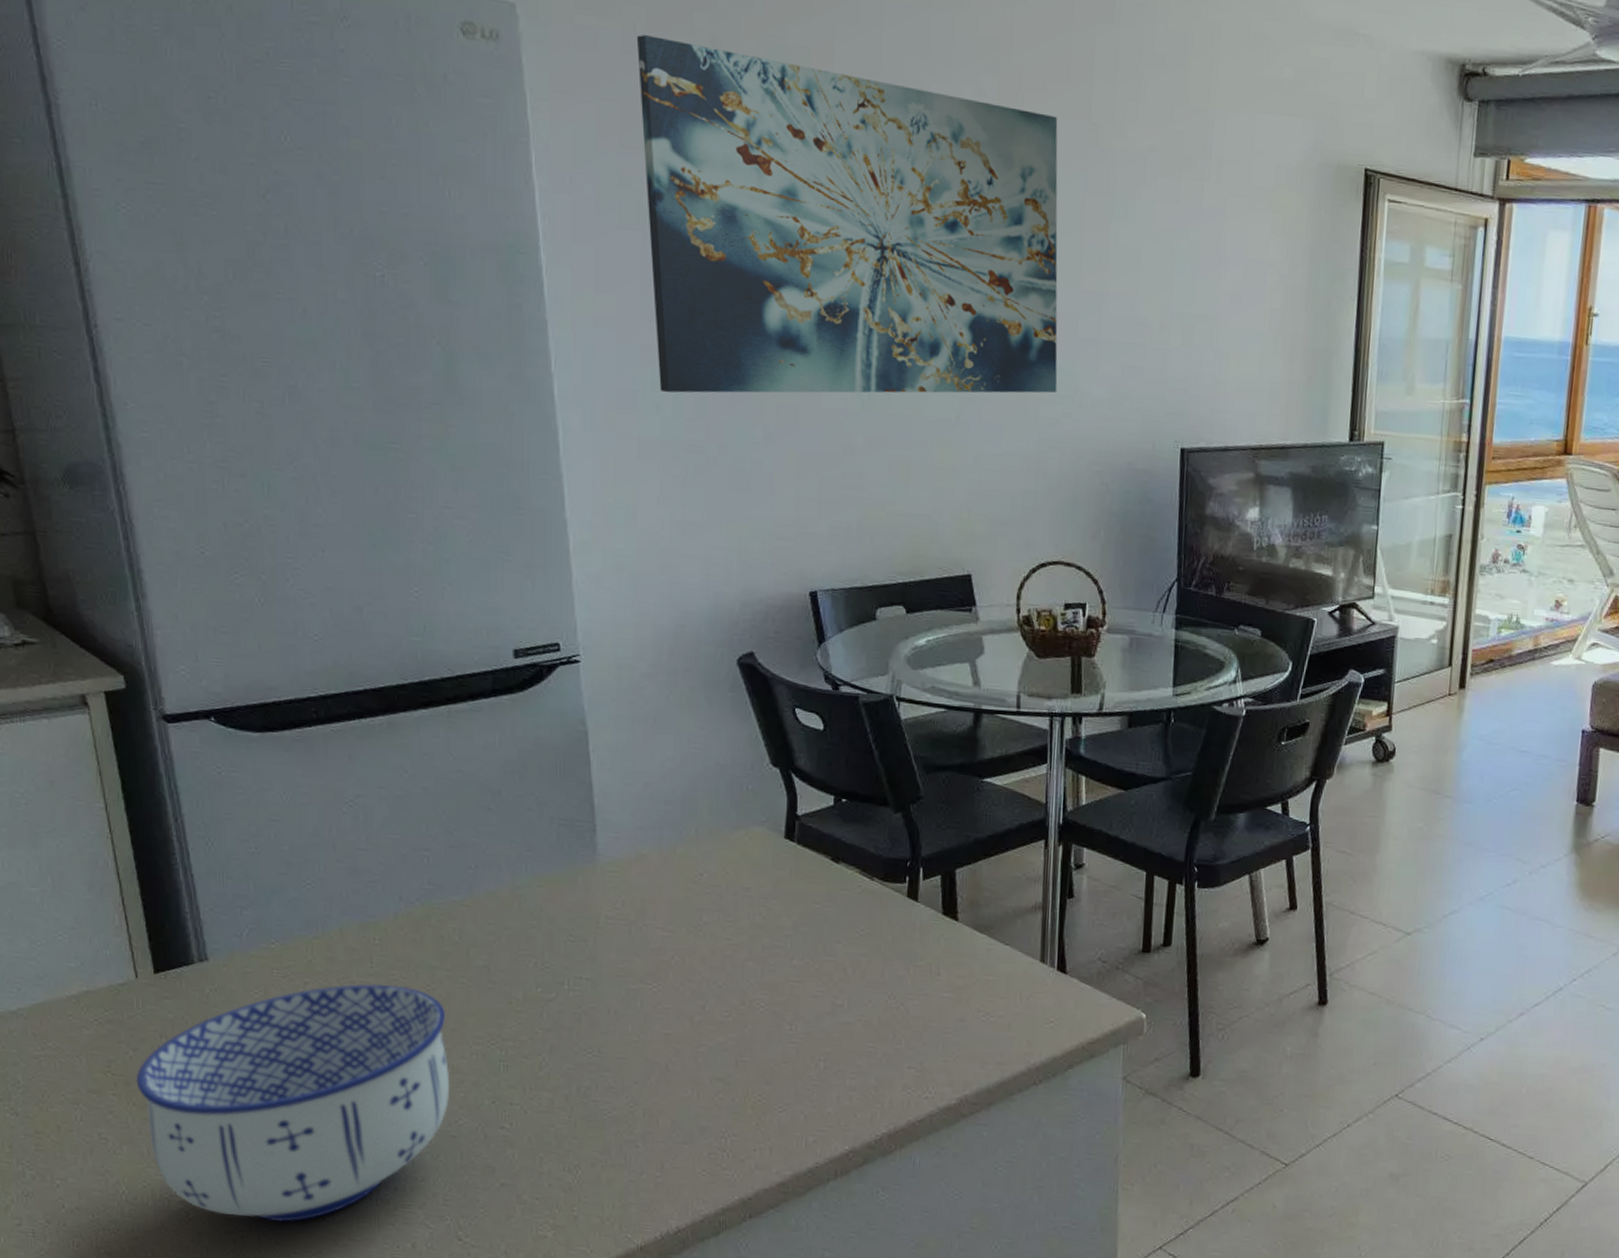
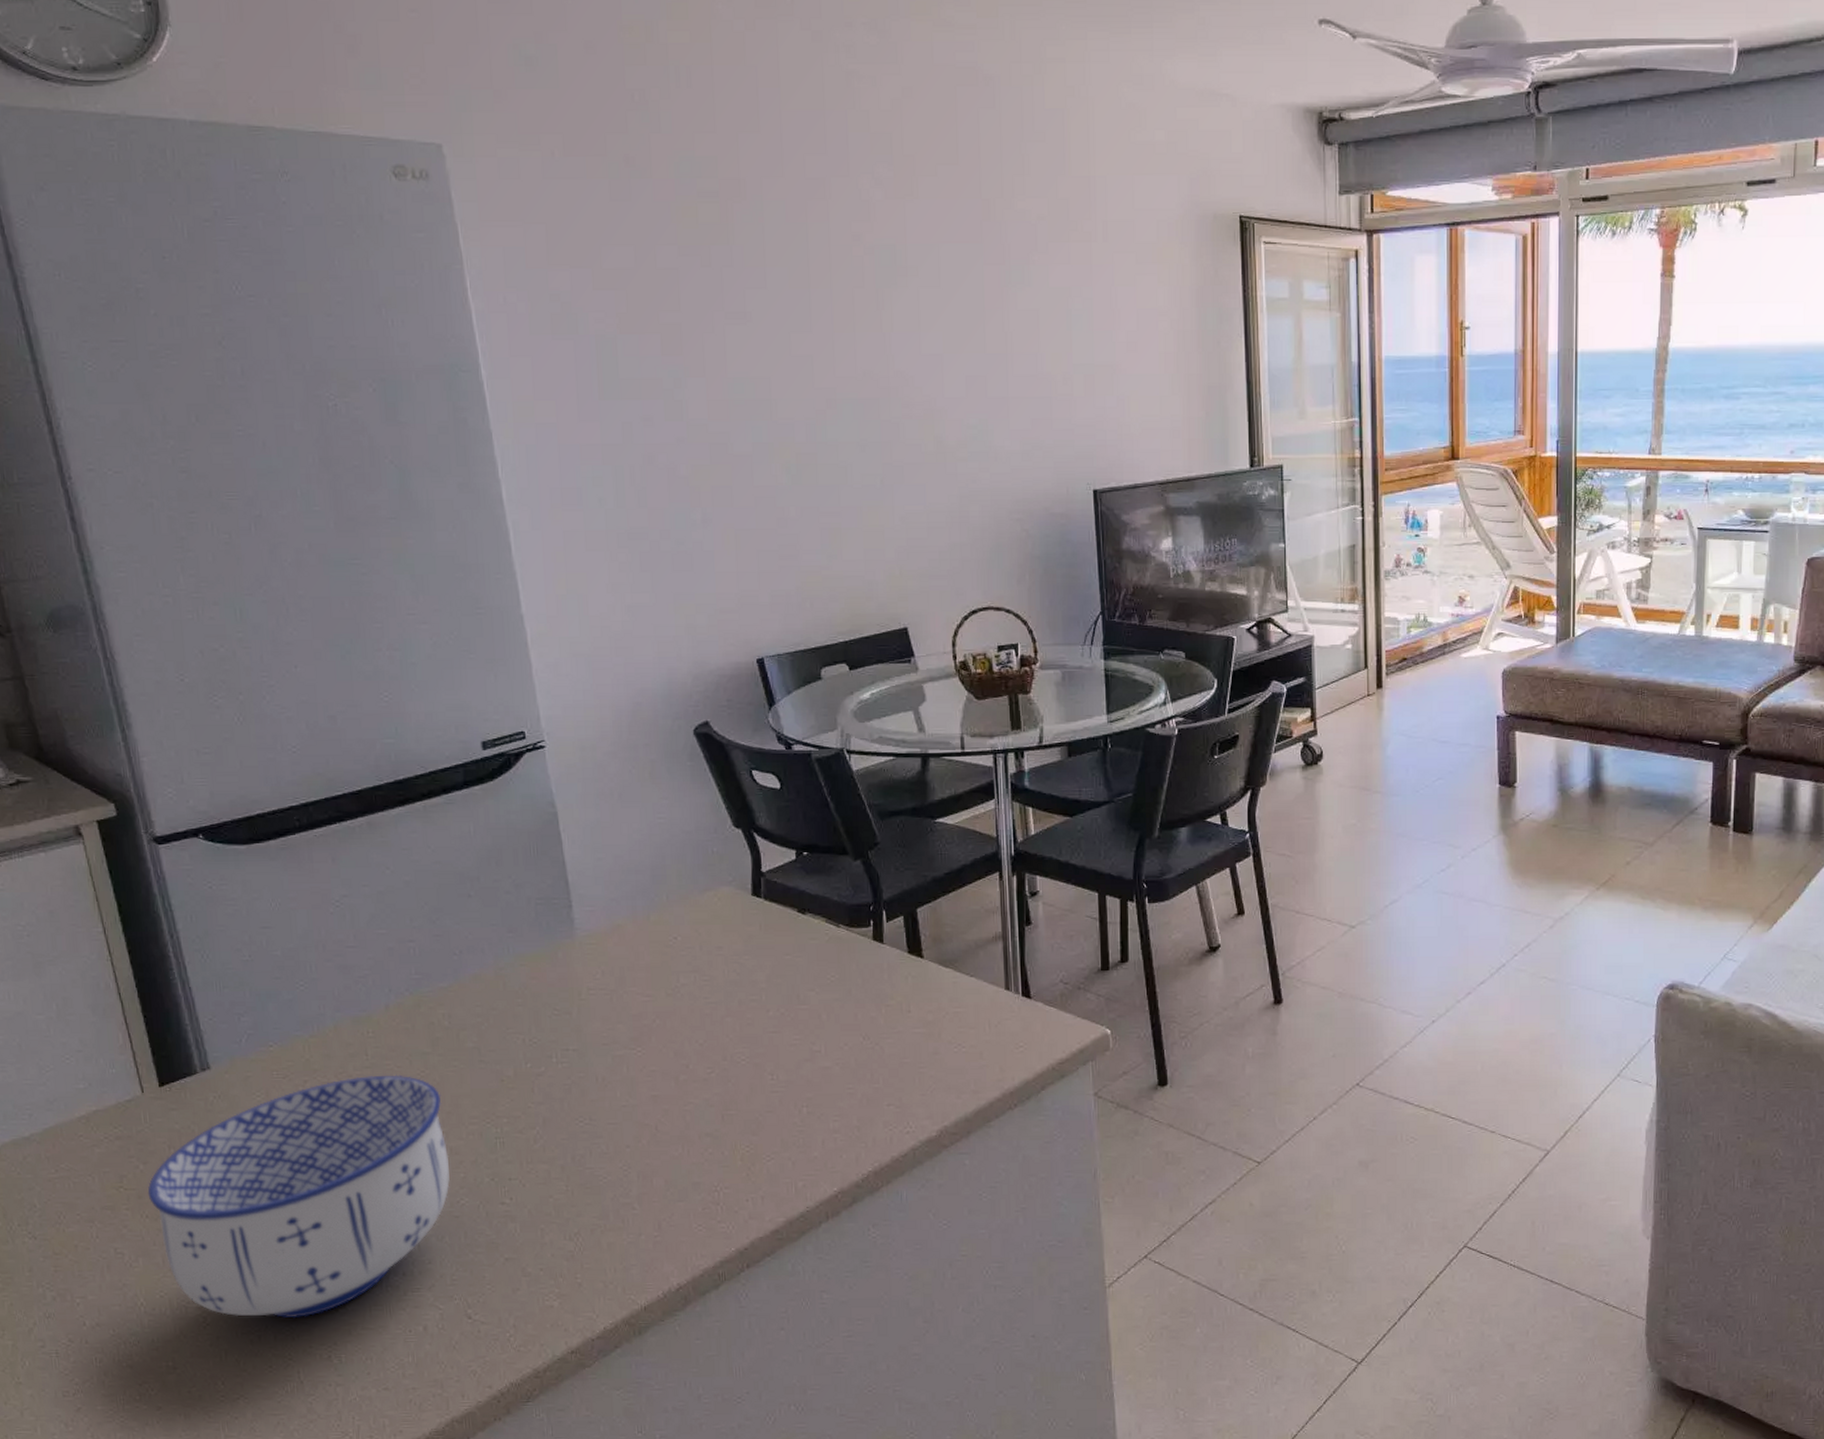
wall art: present [636,35,1058,393] -> none [555,161,973,487]

